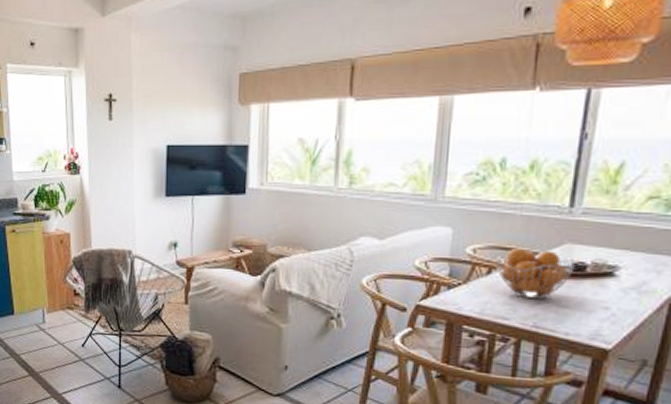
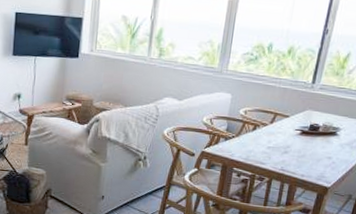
fruit basket: present [496,248,576,300] -> none [260,111,313,150]

